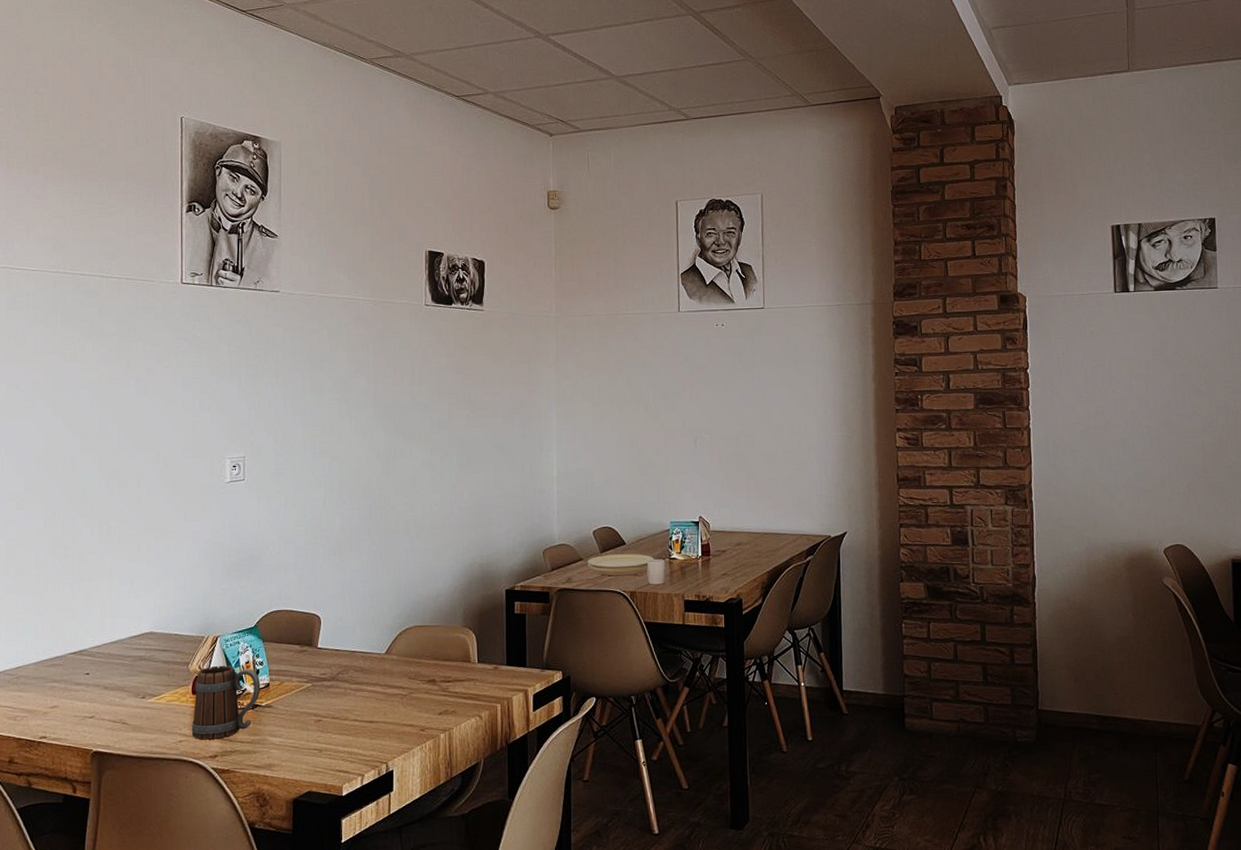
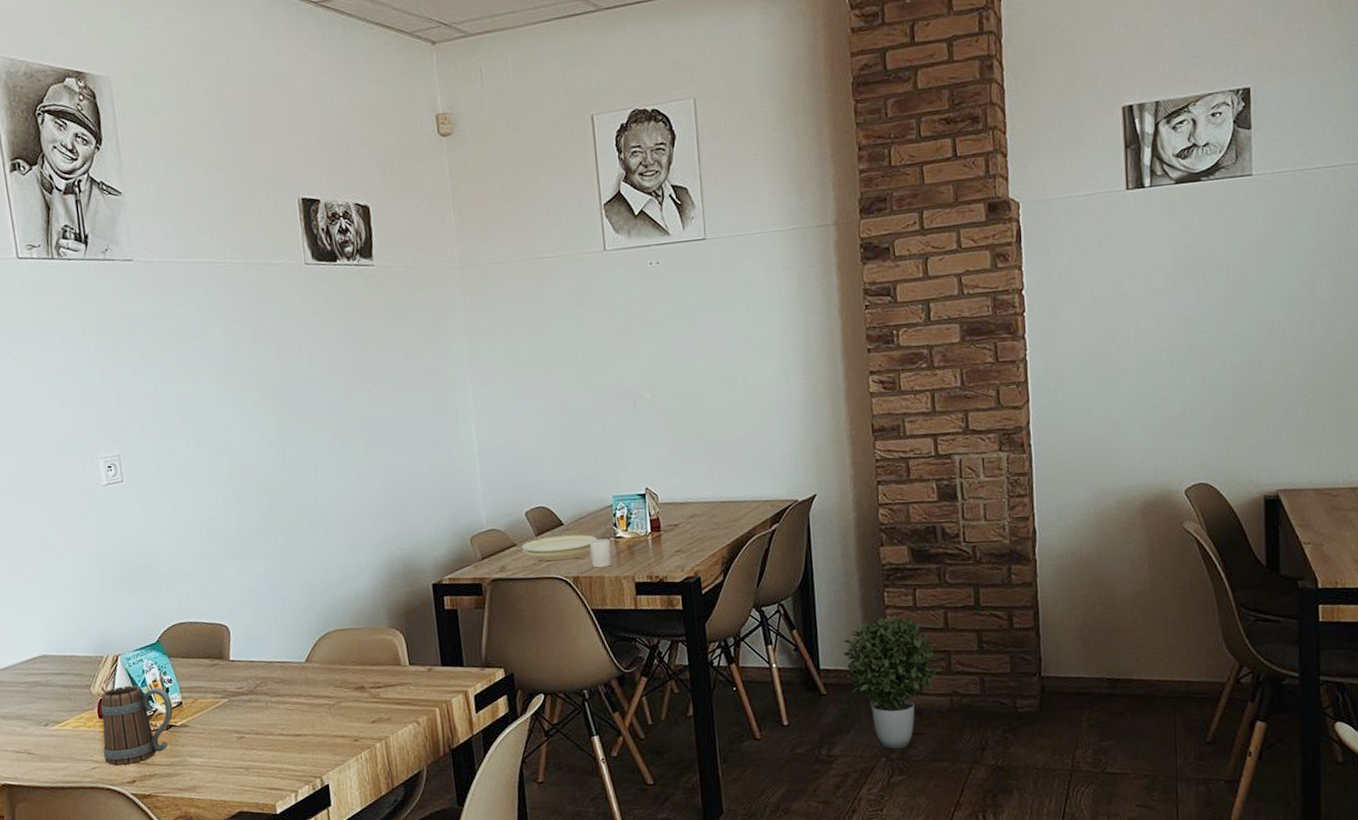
potted plant: none [865,645,947,769] -> present [844,616,938,749]

